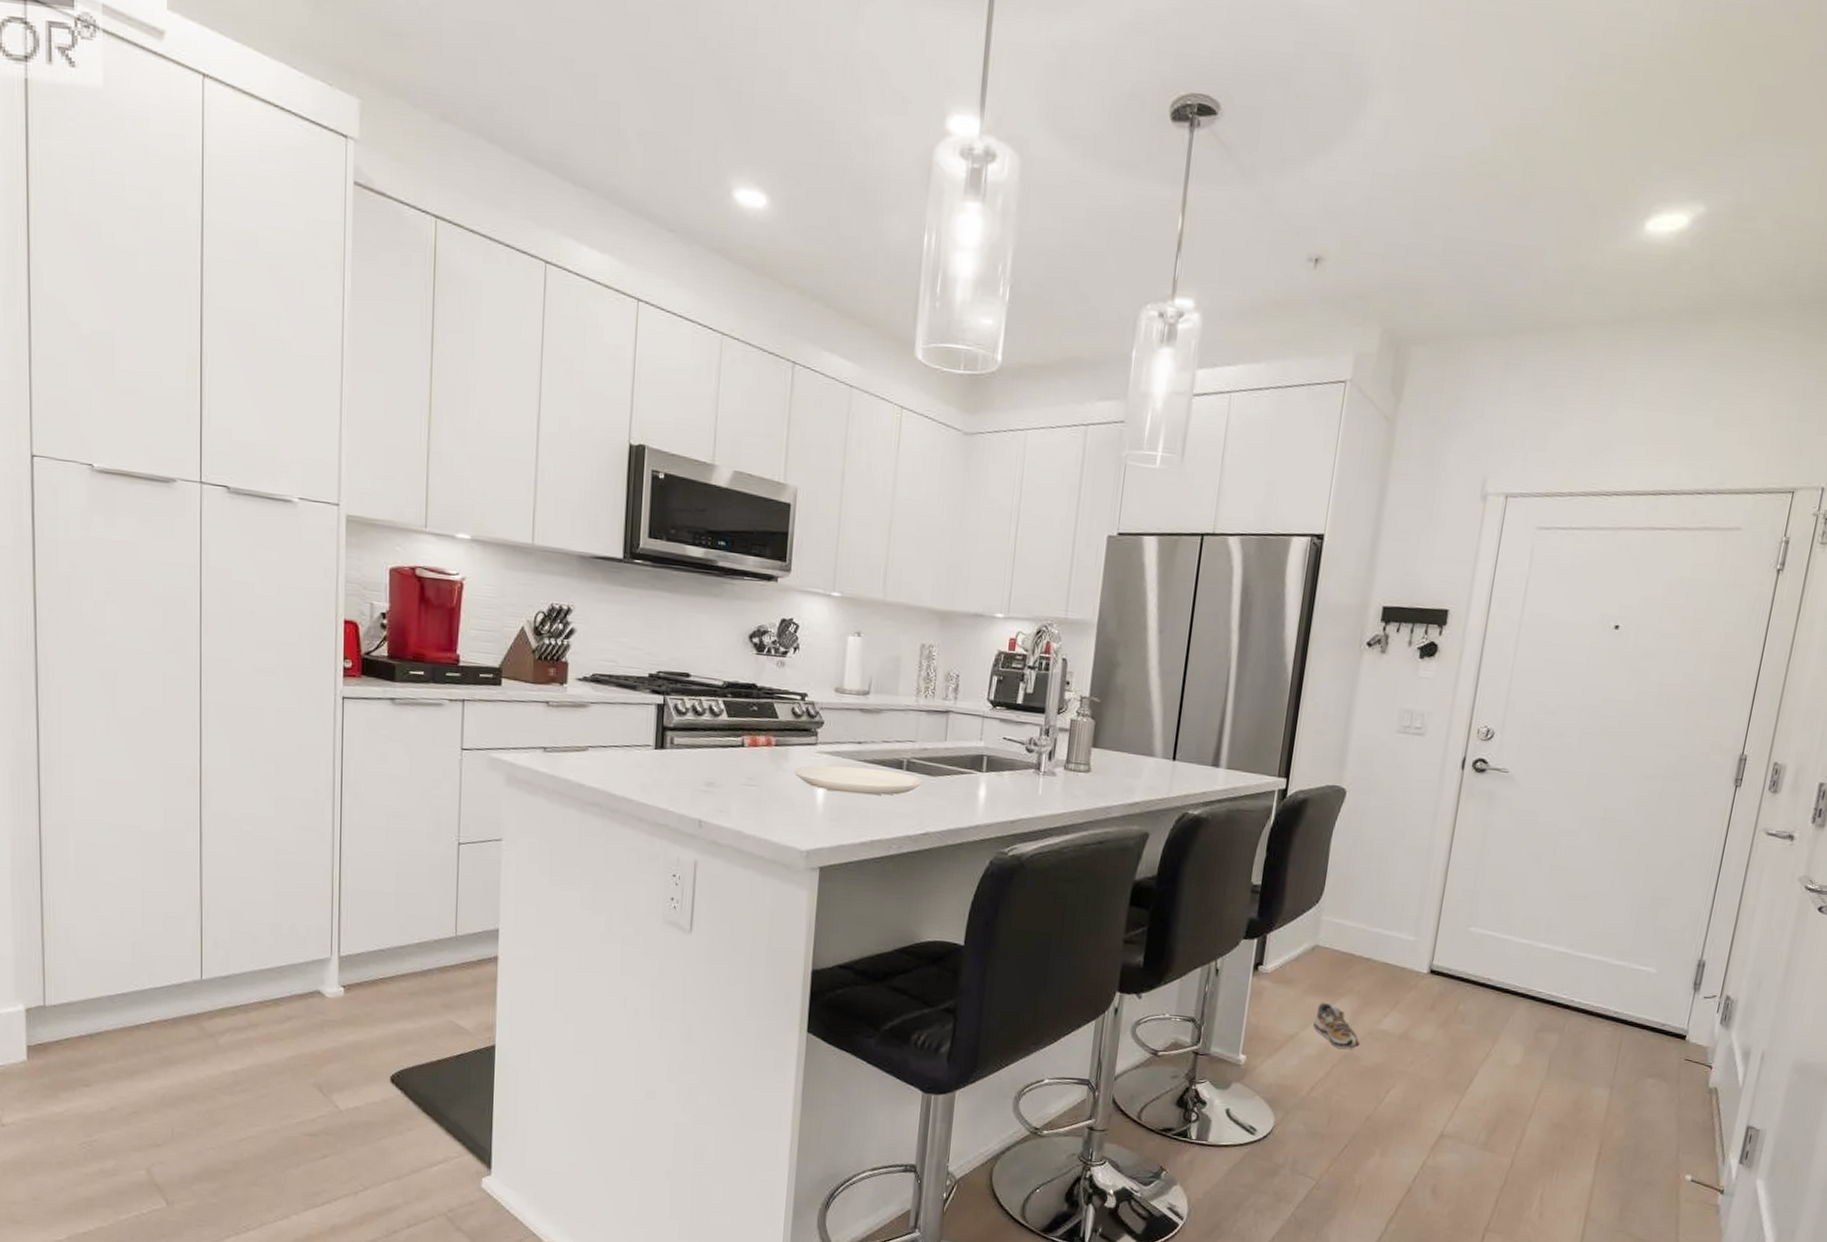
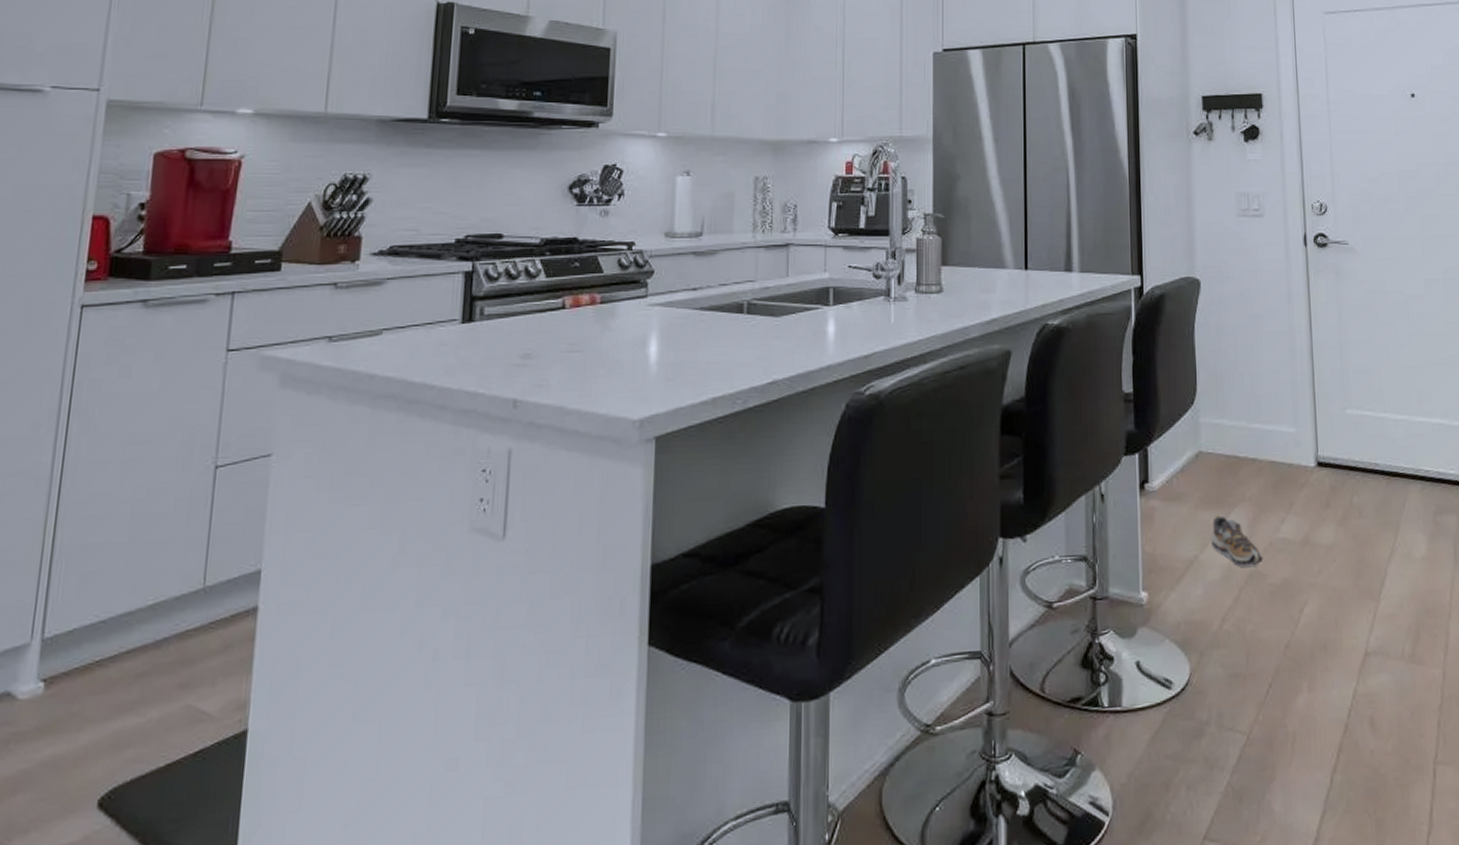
plate: present [793,765,924,795] -> none [621,316,767,347]

